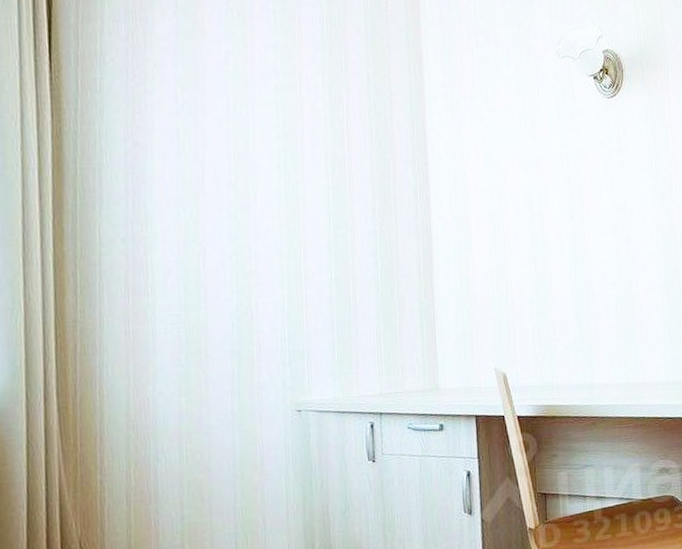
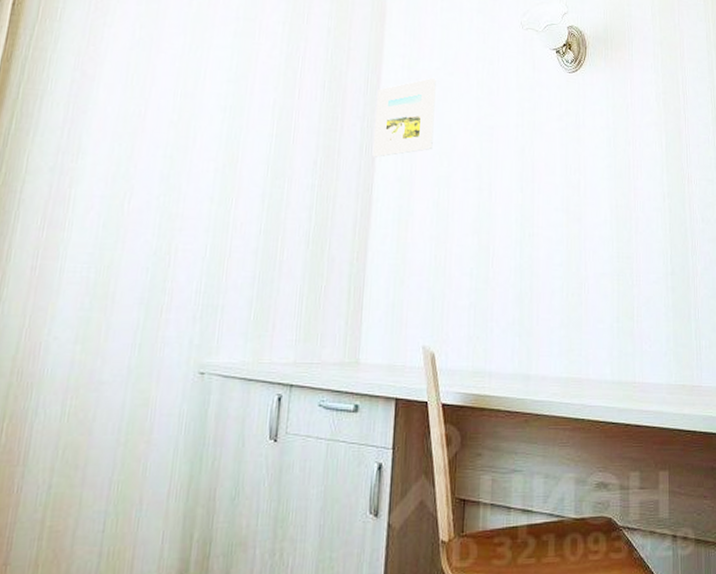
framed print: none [424,115,484,199] -> present [372,77,436,158]

